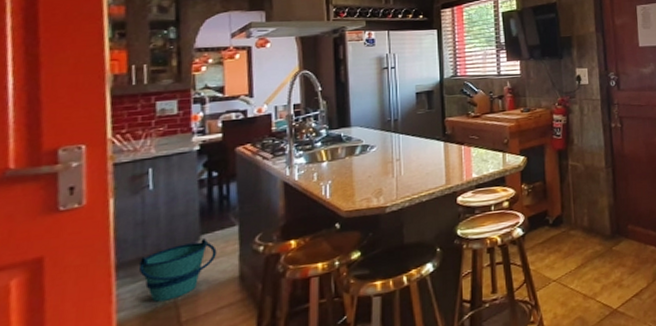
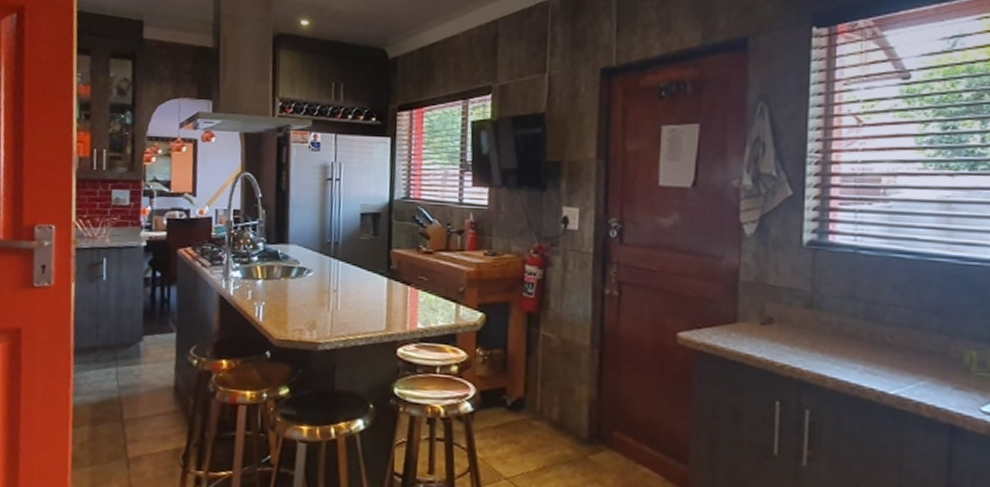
bucket: present [138,238,217,302] -> none [92,340,156,395]

